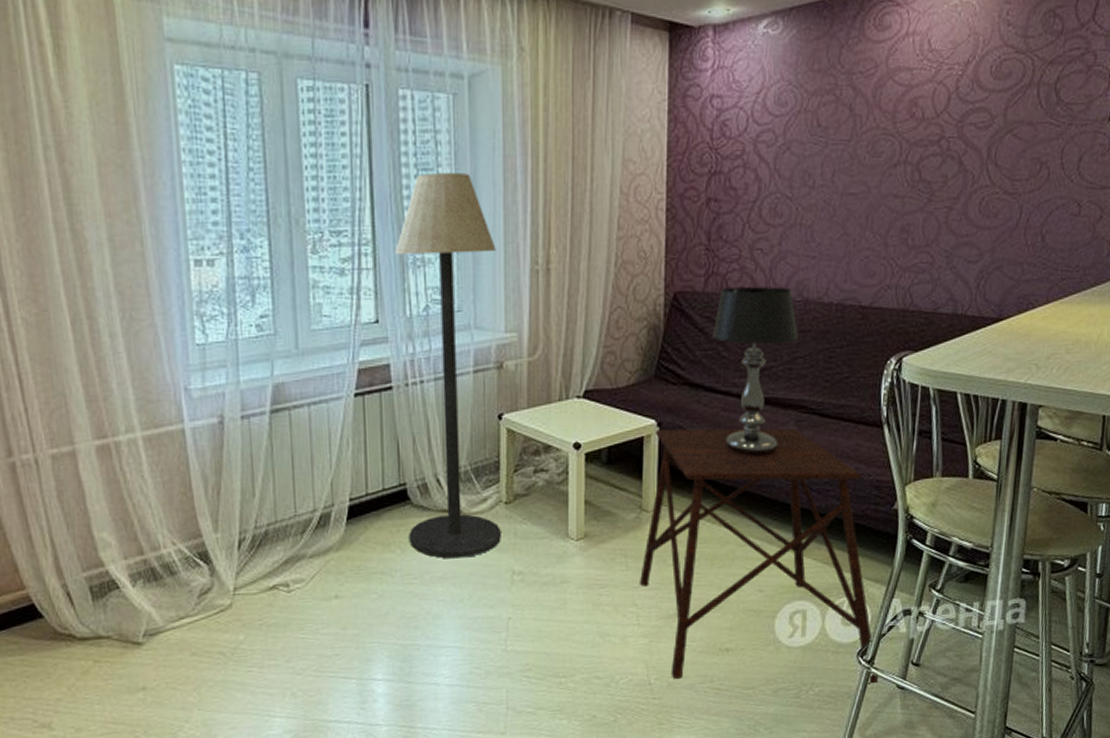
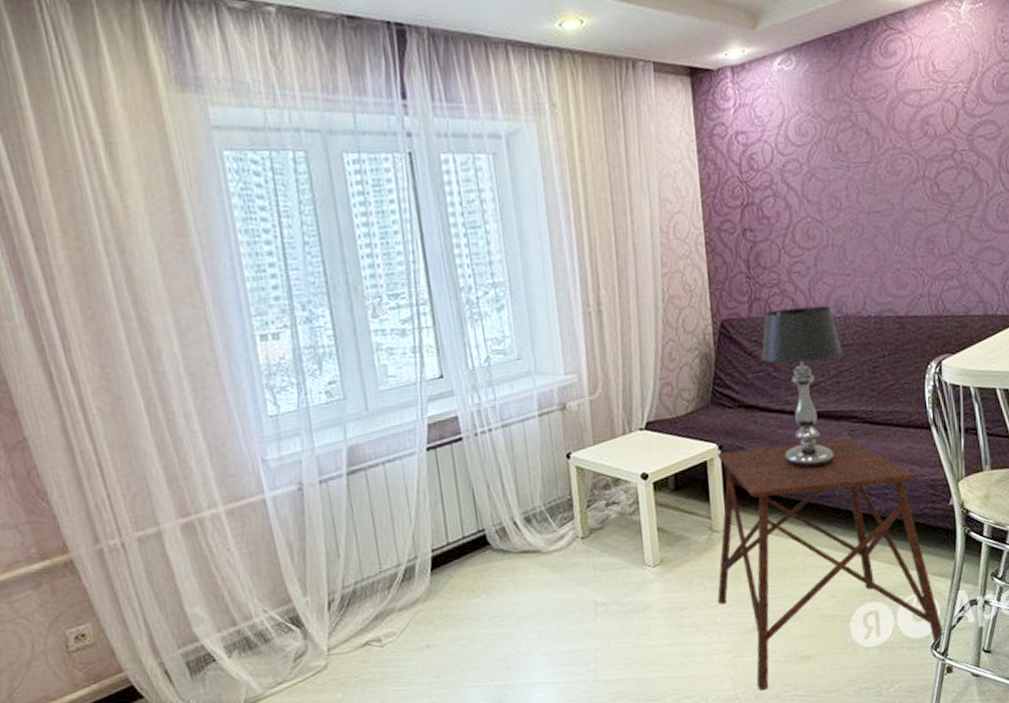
floor lamp: present [395,173,501,559] -> none [452,227,581,598]

